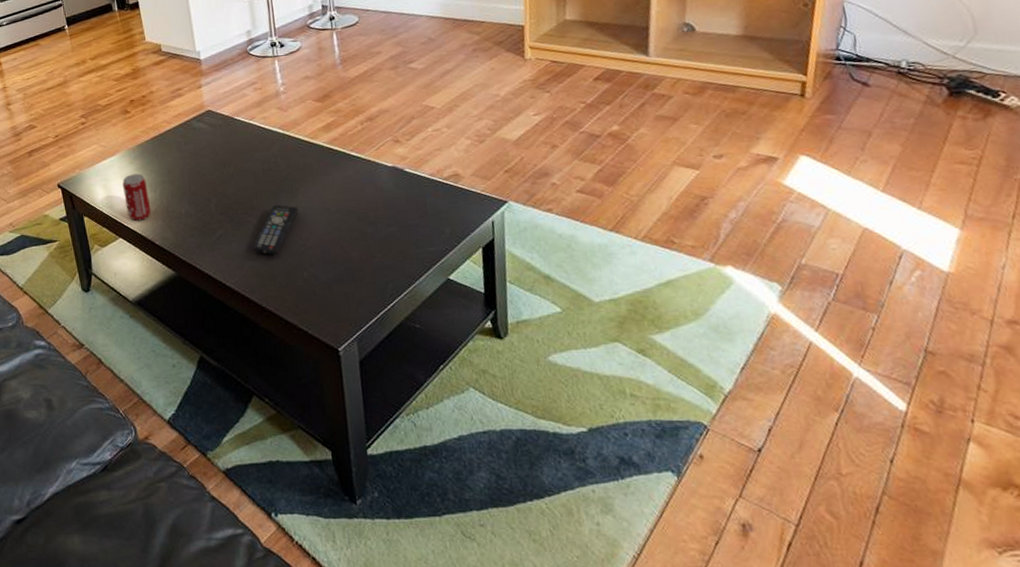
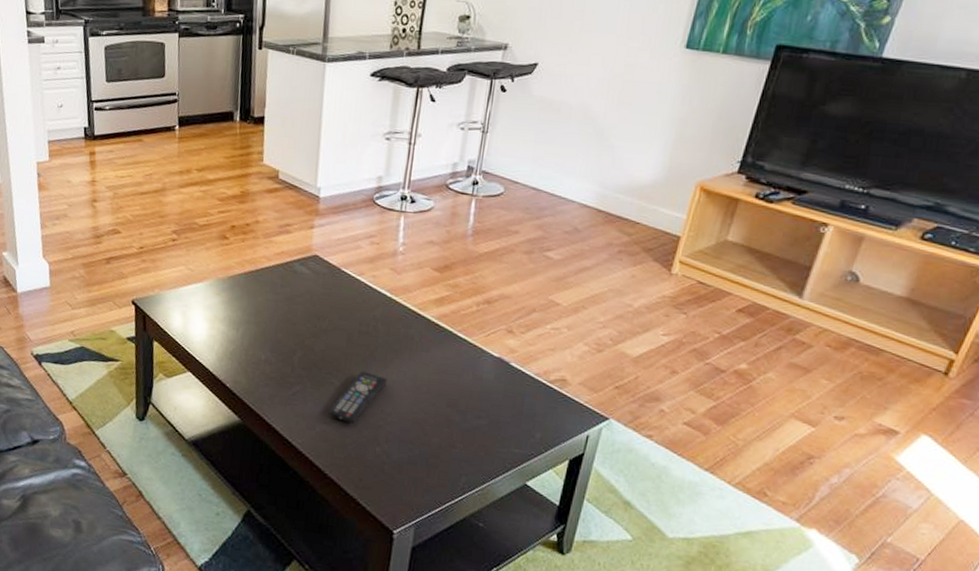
beverage can: present [122,173,151,221] -> none [202,306,230,359]

